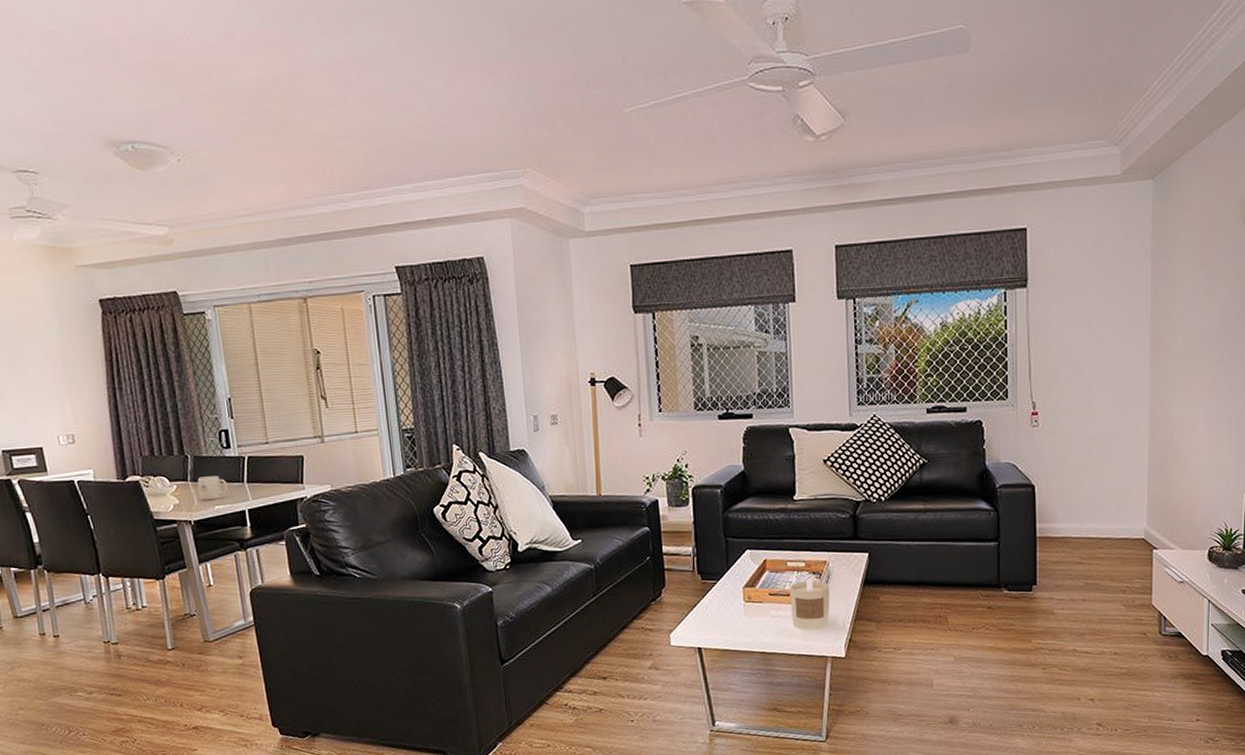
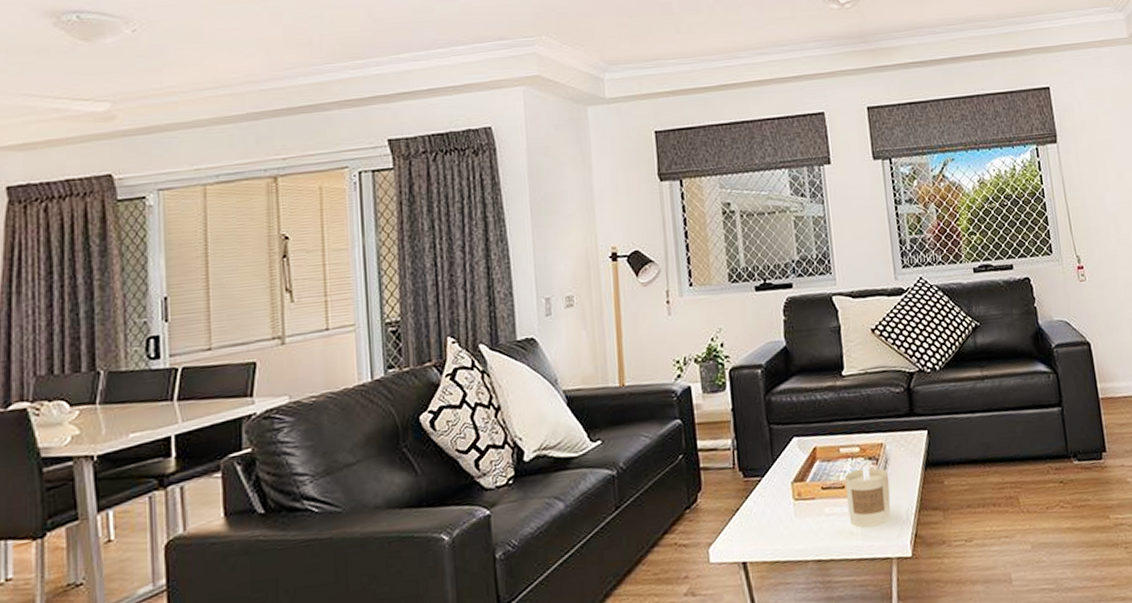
mug: present [197,476,229,500] -> none [109,394,151,428]

